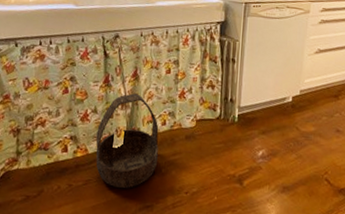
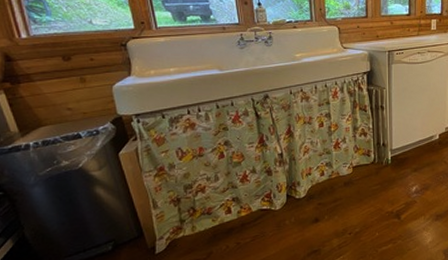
basket: present [95,93,159,189] -> none [258,150,321,239]

